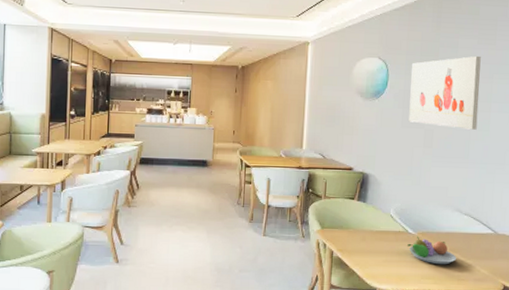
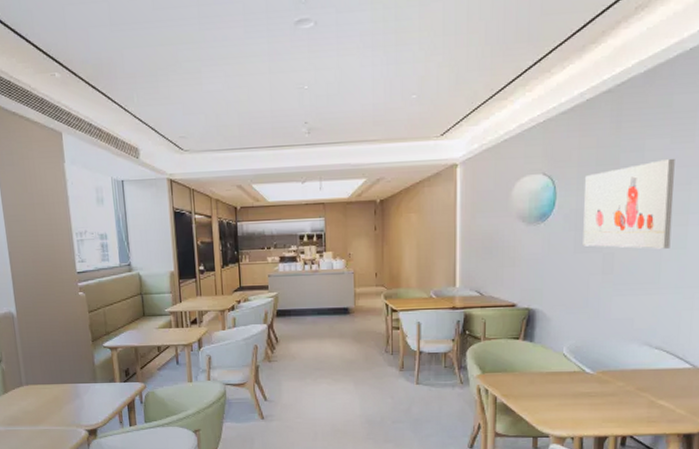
fruit bowl: present [407,236,457,265] -> none [584,376,646,406]

